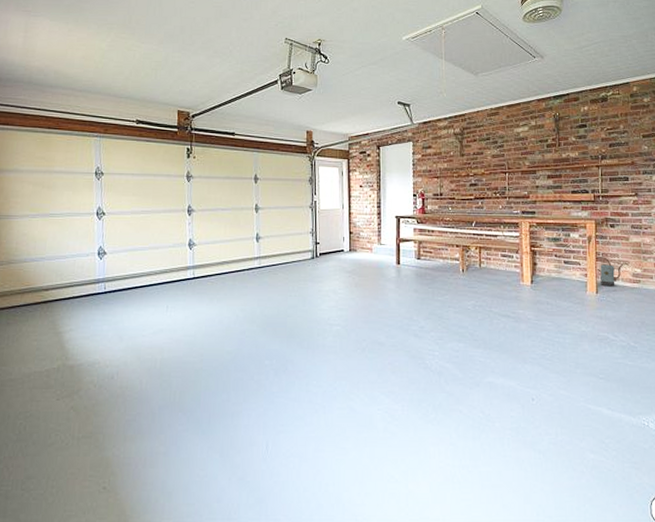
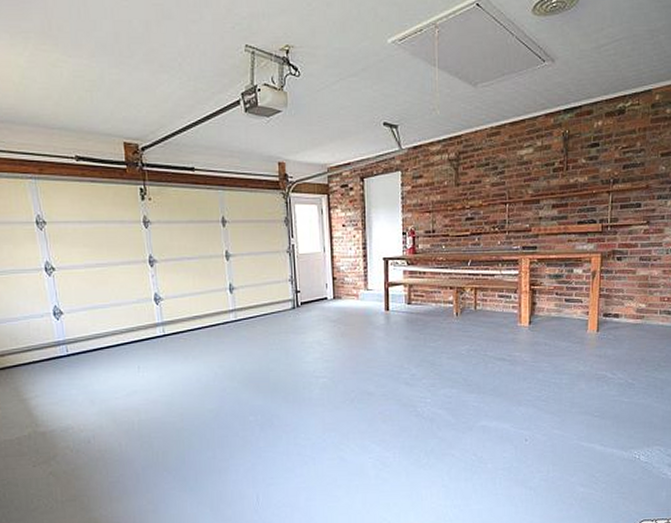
watering can: present [595,255,624,287] -> none [598,291,628,324]

